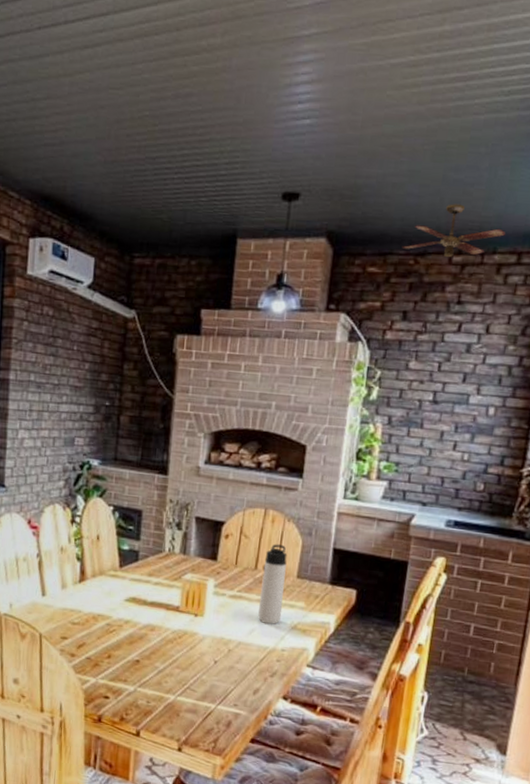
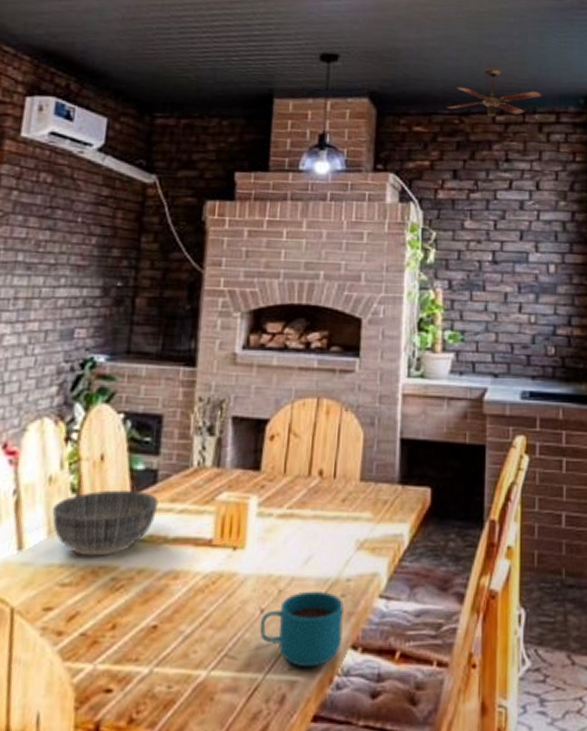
bowl: none [64,561,140,608] -> present [52,489,159,557]
cup: none [213,653,278,706] -> present [259,591,344,668]
thermos bottle: present [258,544,287,625] -> none [315,440,347,548]

